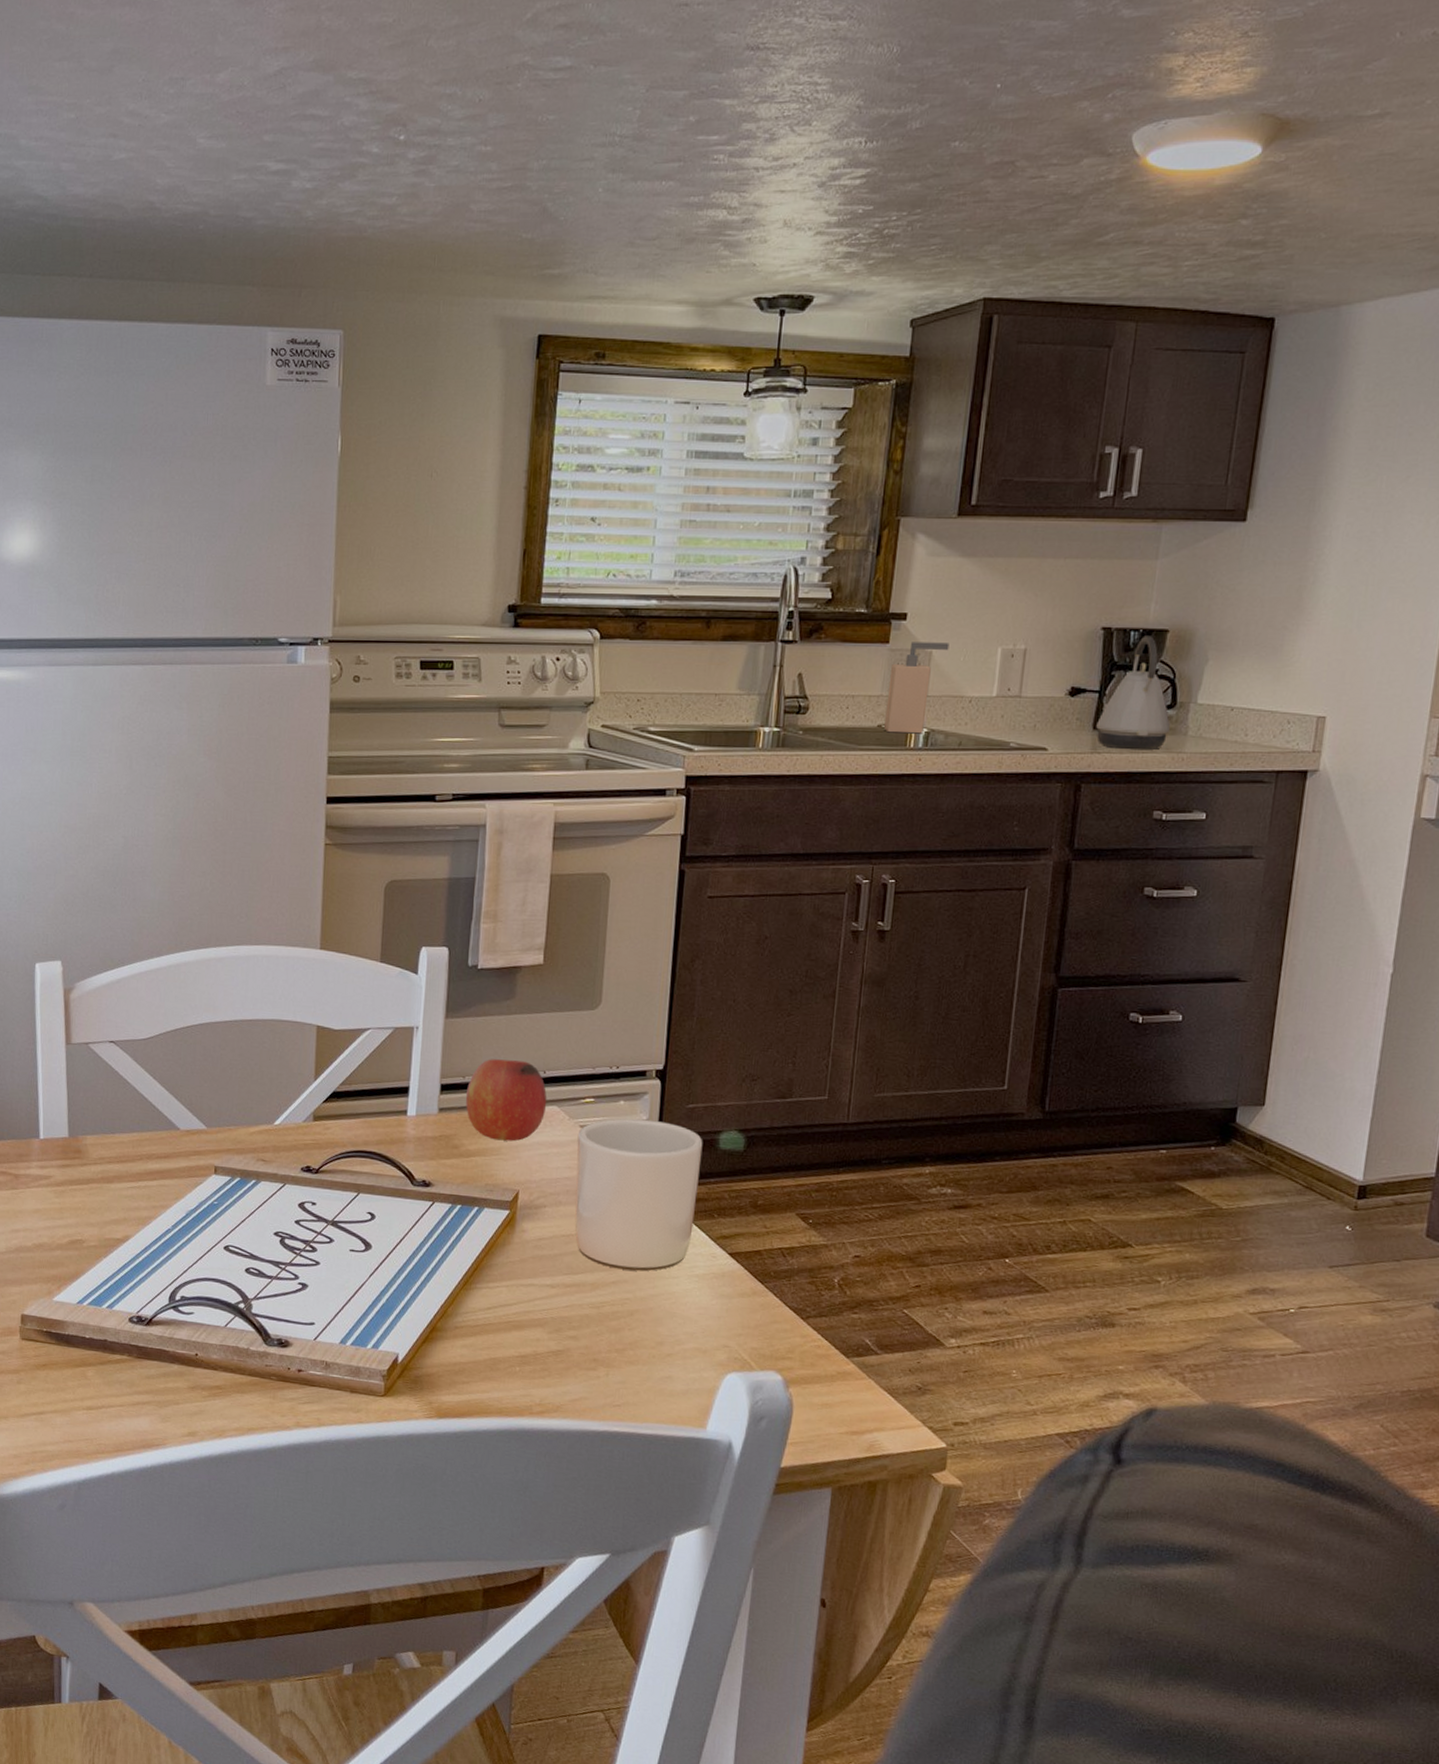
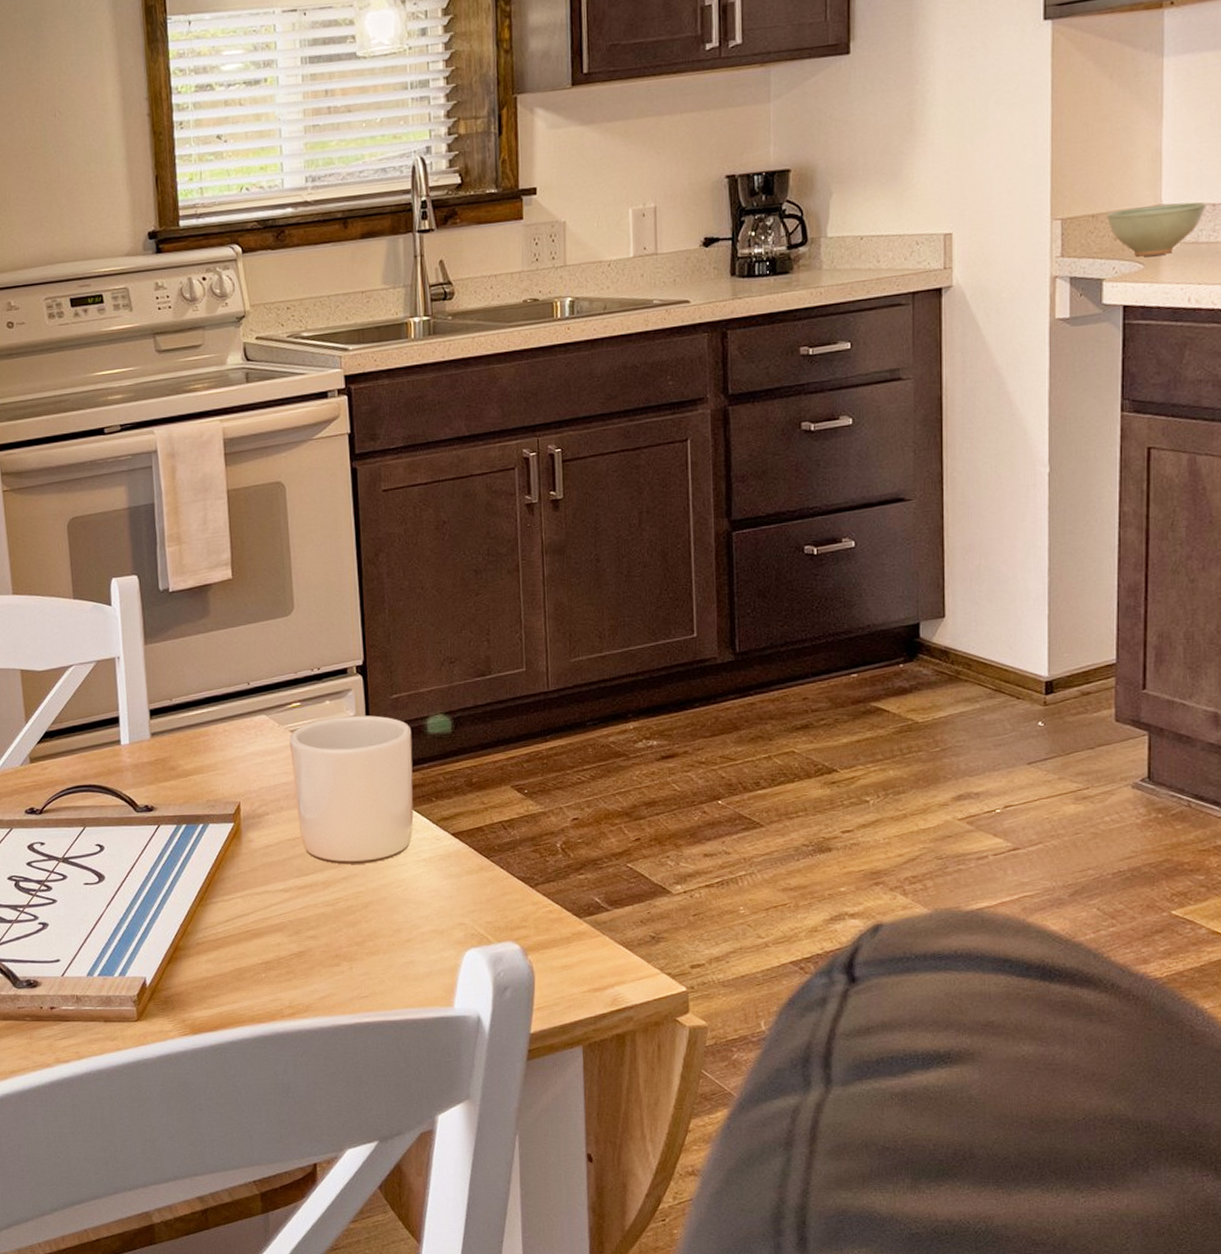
fruit: present [465,1059,547,1142] -> none [175,676,255,757]
soap dispenser: present [884,642,950,734] -> none [528,211,582,307]
kettle: present [1096,636,1171,751] -> none [734,177,806,292]

